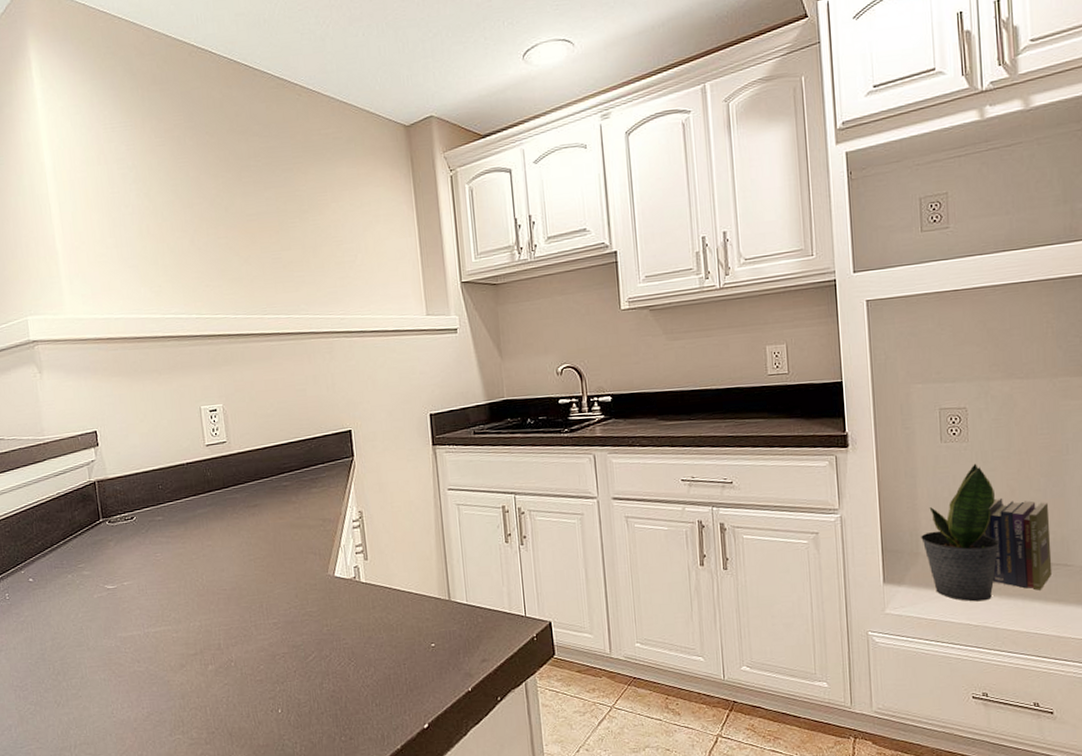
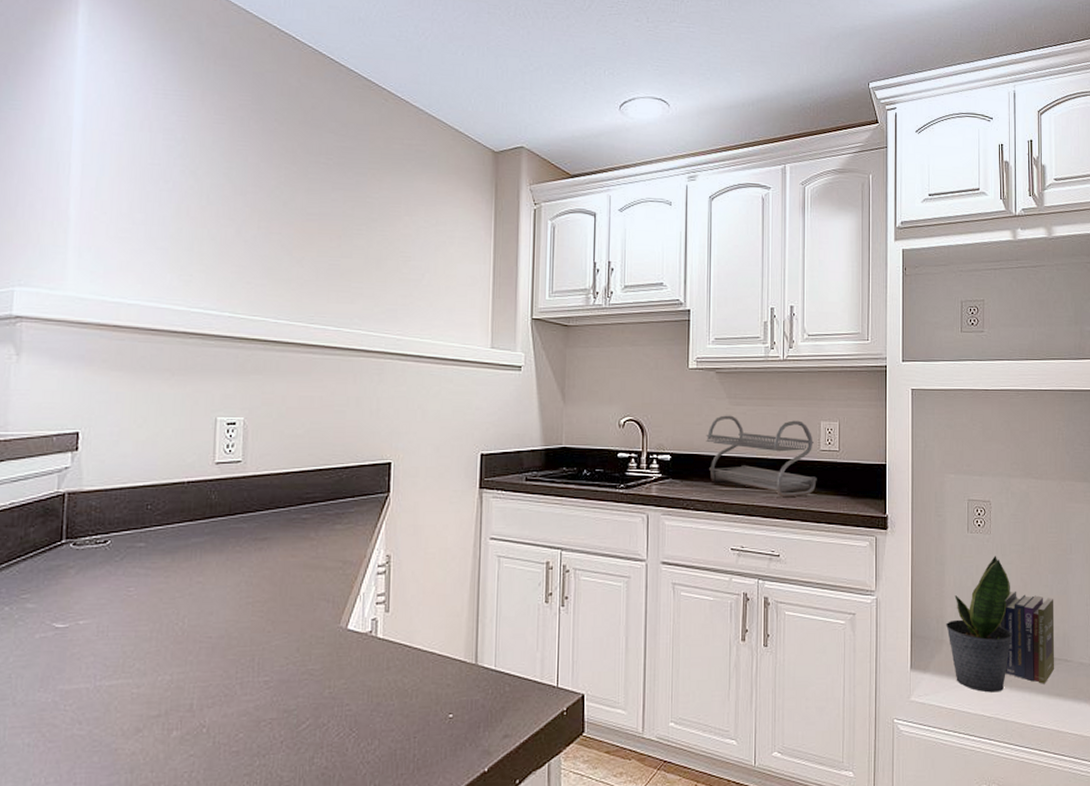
dish rack: none [645,347,767,425] -> present [706,415,817,497]

